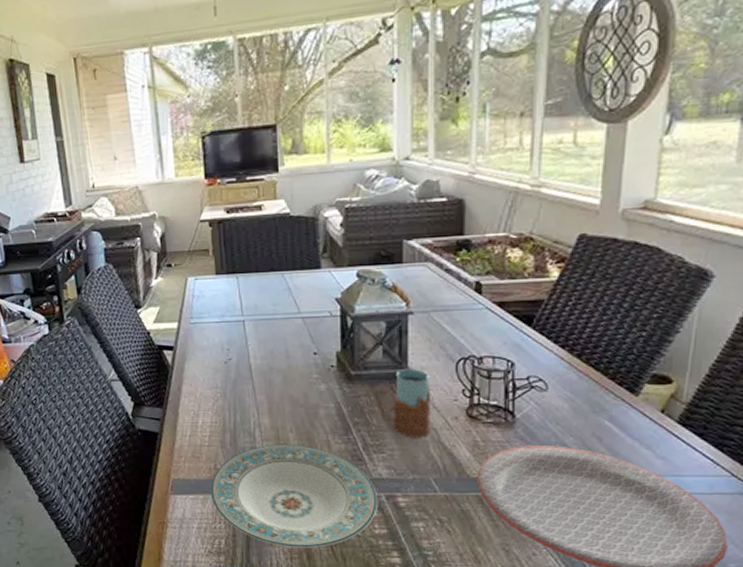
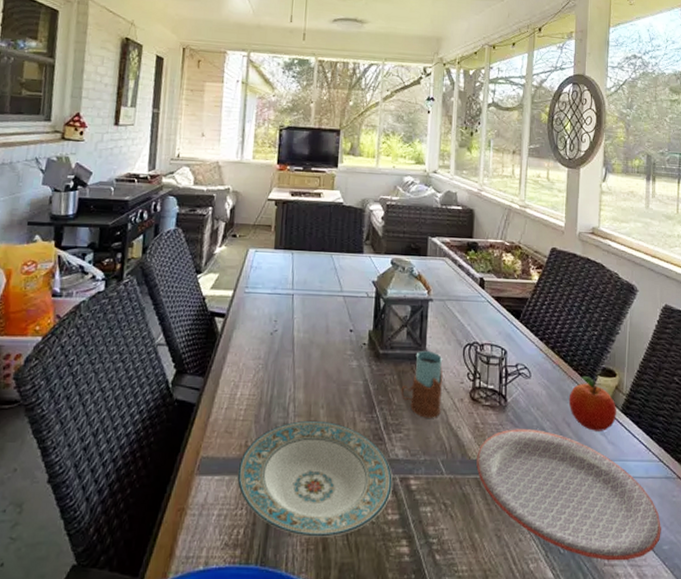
fruit: none [600,385,671,445] -> present [568,376,616,431]

